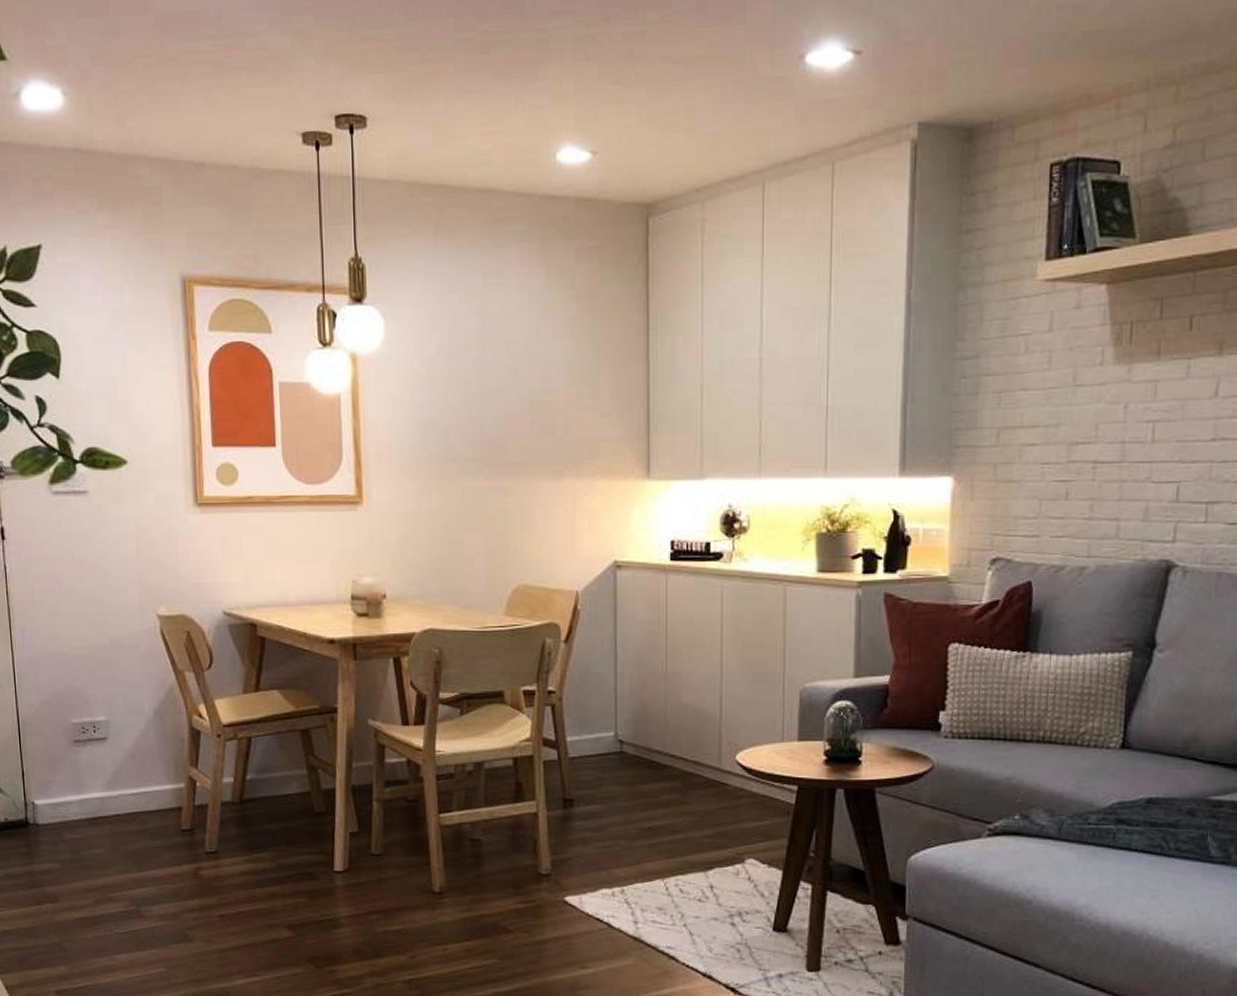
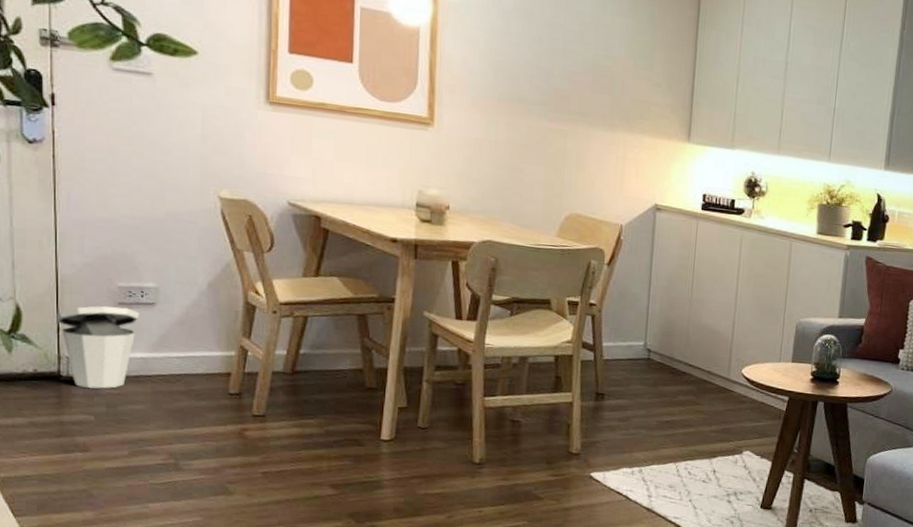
trash can: none [19,745,94,834] -> present [55,305,139,389]

